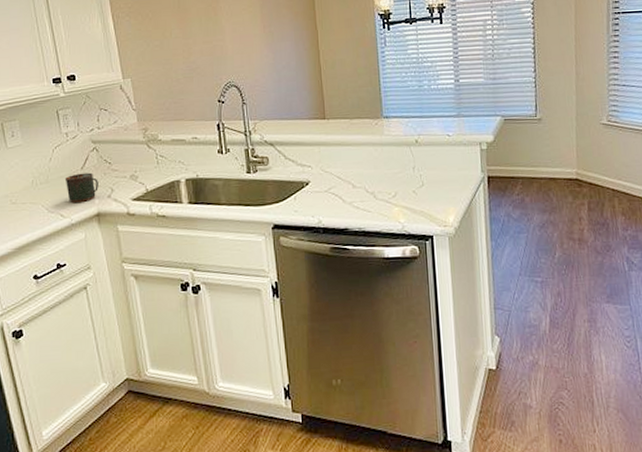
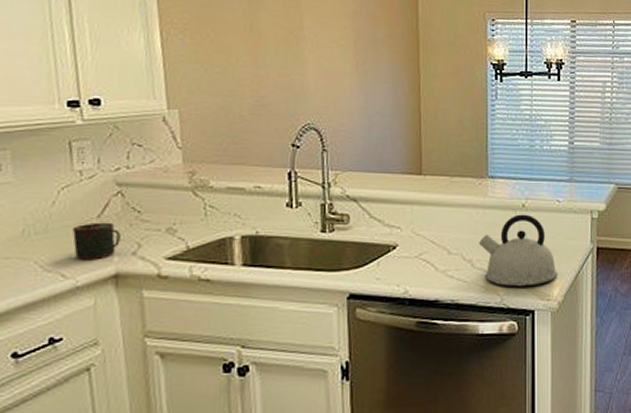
kettle: none [378,149,452,214] -> present [478,214,558,286]

